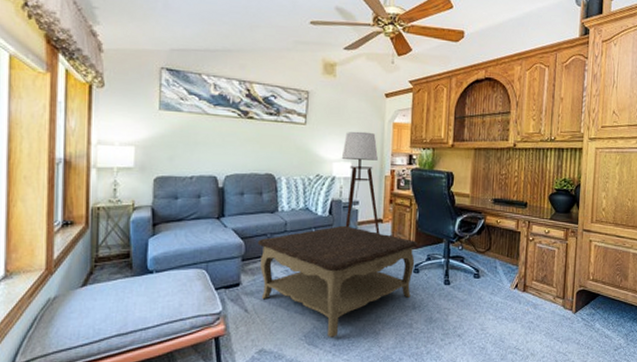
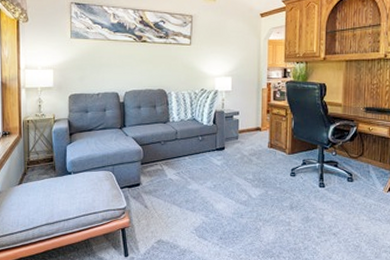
coffee table: present [257,225,419,337] -> none [153,133,294,232]
floor lamp: present [341,131,380,234] -> none [222,49,259,141]

